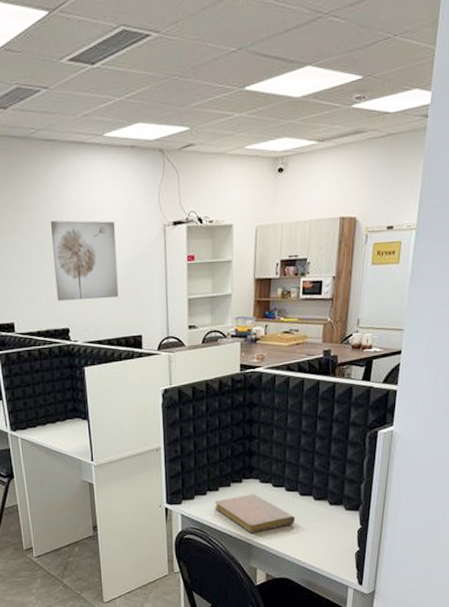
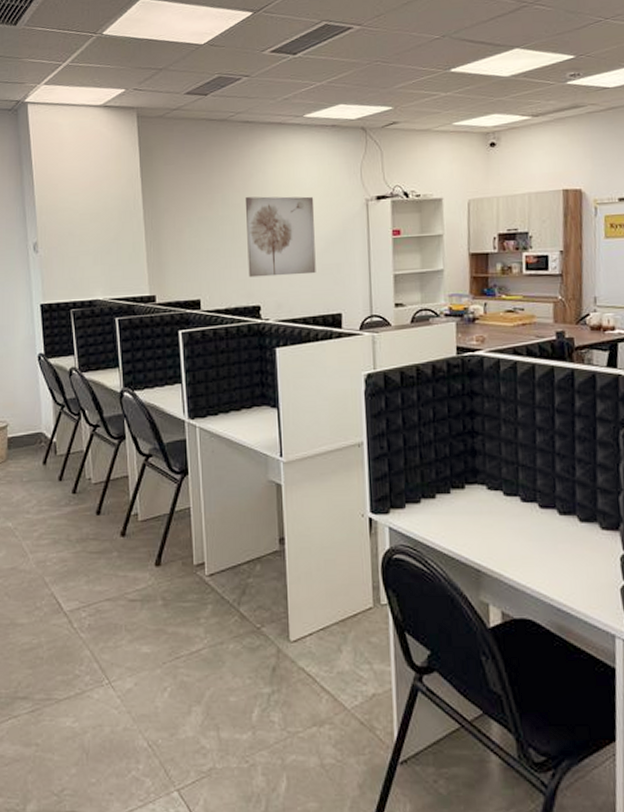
notebook: present [214,494,295,533] -> none [430,504,536,556]

